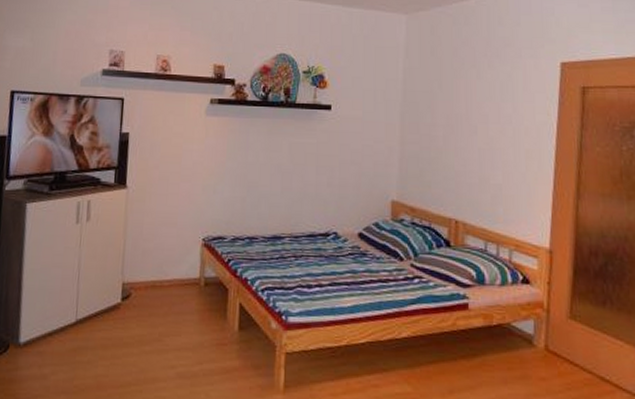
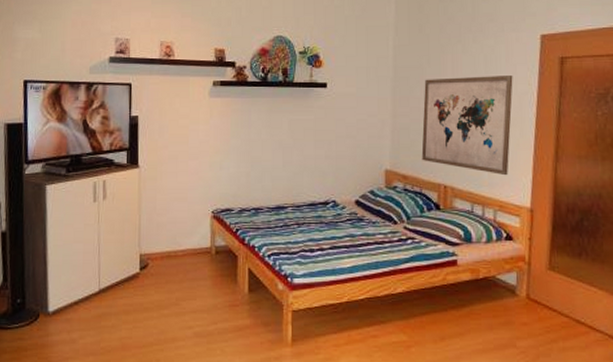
wall art: none [431,103,531,213] -> present [421,76,513,176]

